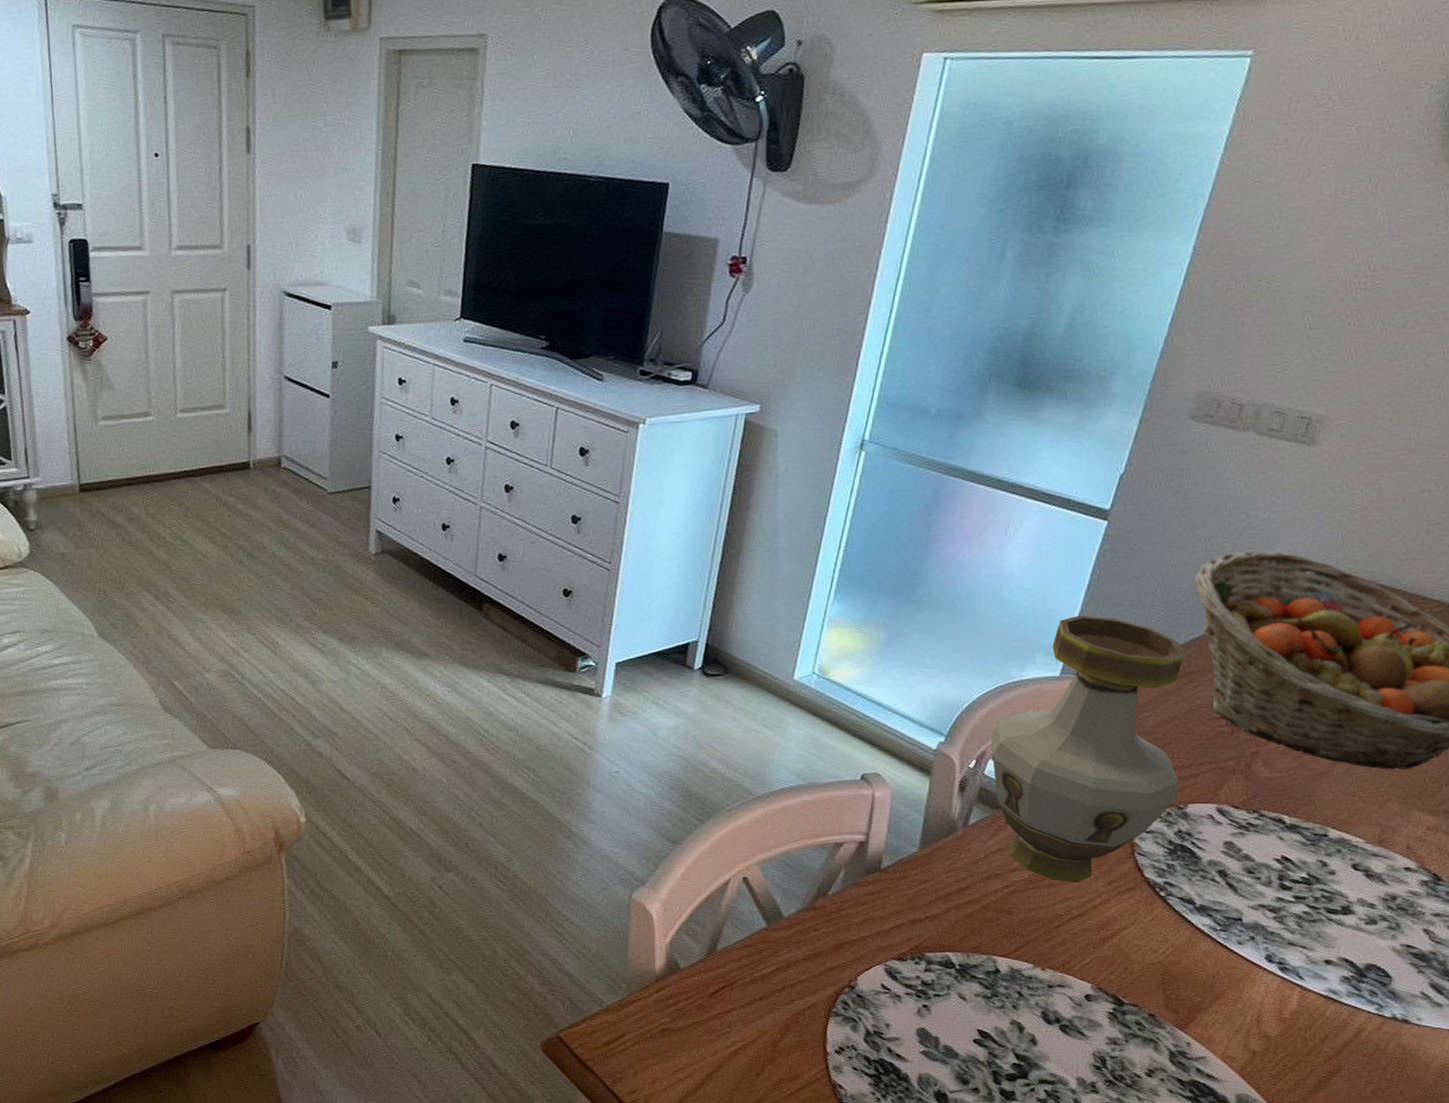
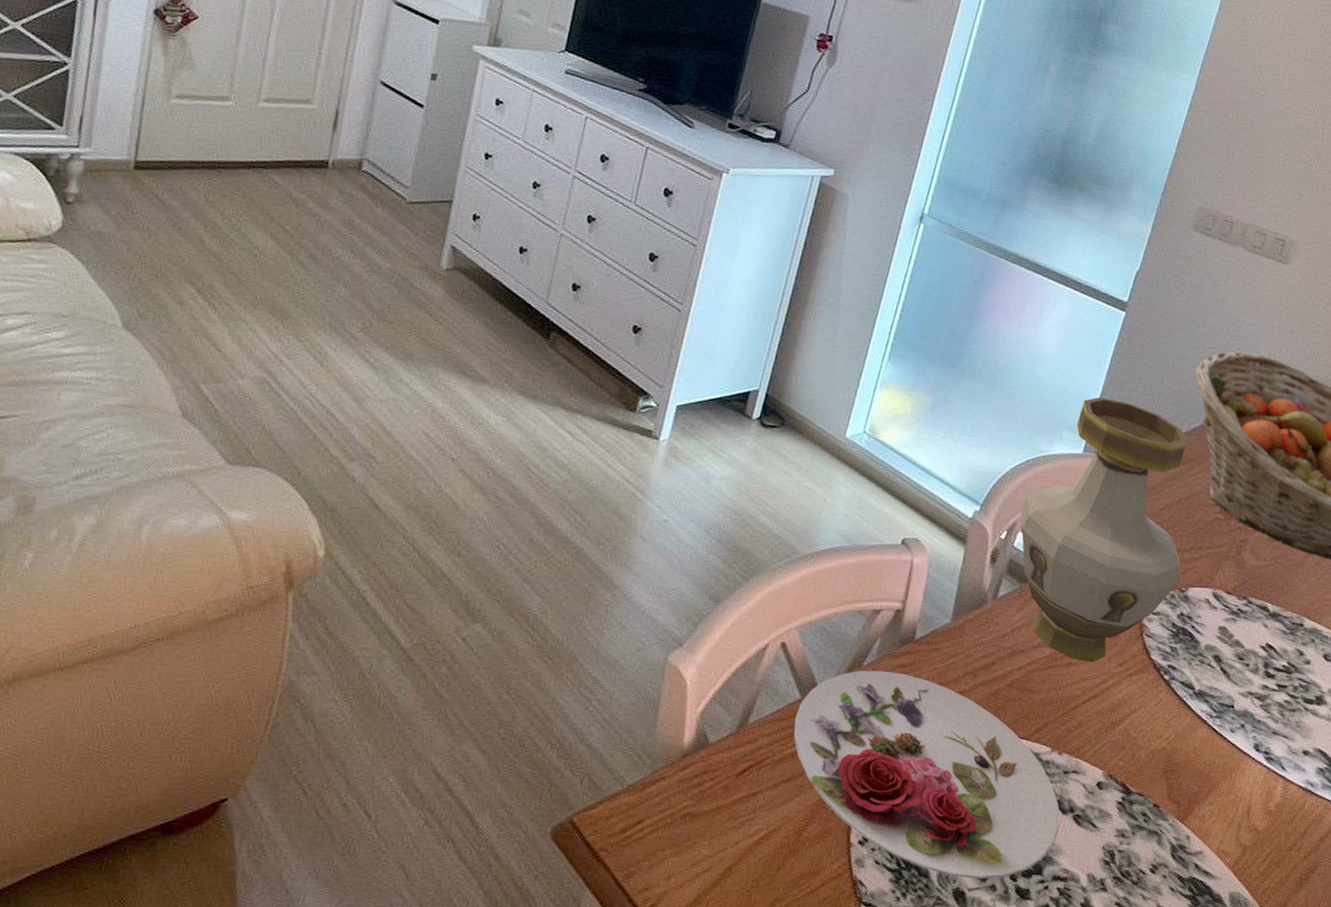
plate: none [762,898,1045,1083] -> present [794,670,1060,880]

